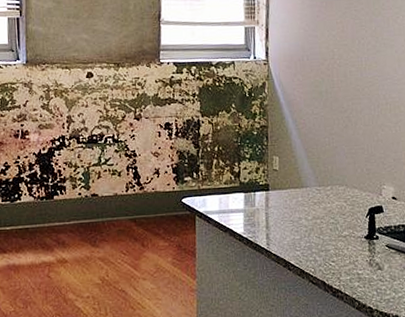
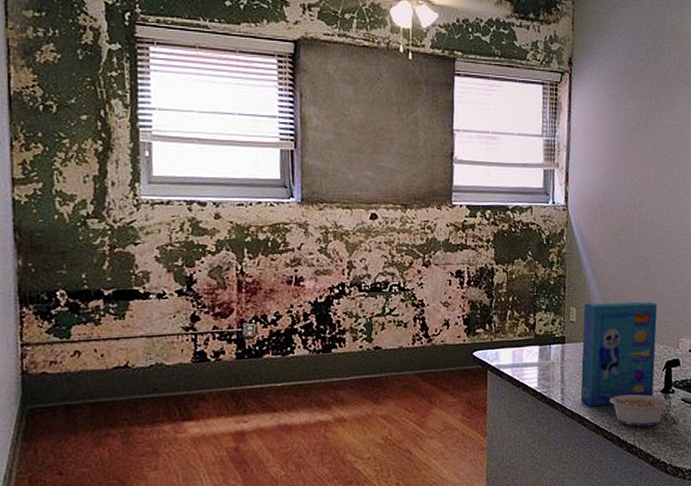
cereal box: none [285,149,359,252] -> present [580,301,657,407]
legume: none [304,236,374,272] -> present [600,391,669,427]

